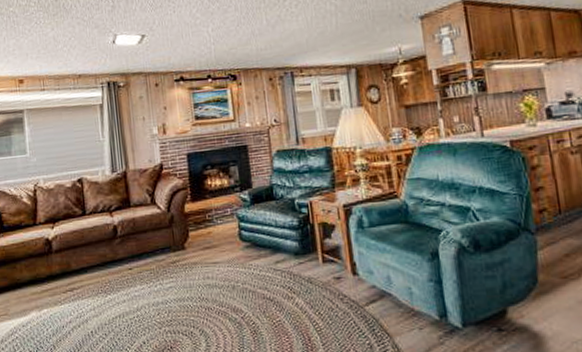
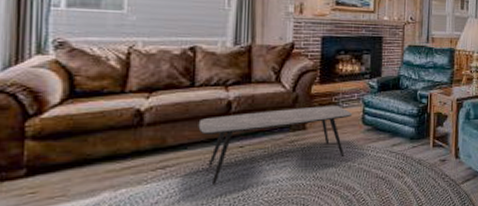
coffee table: none [93,223,229,306] -> present [198,106,353,185]

